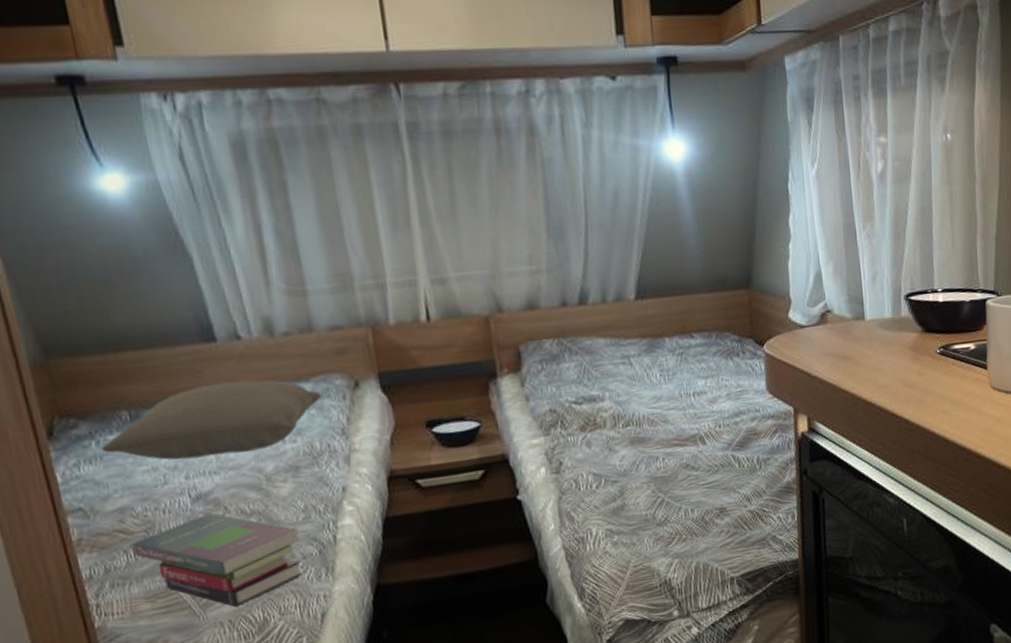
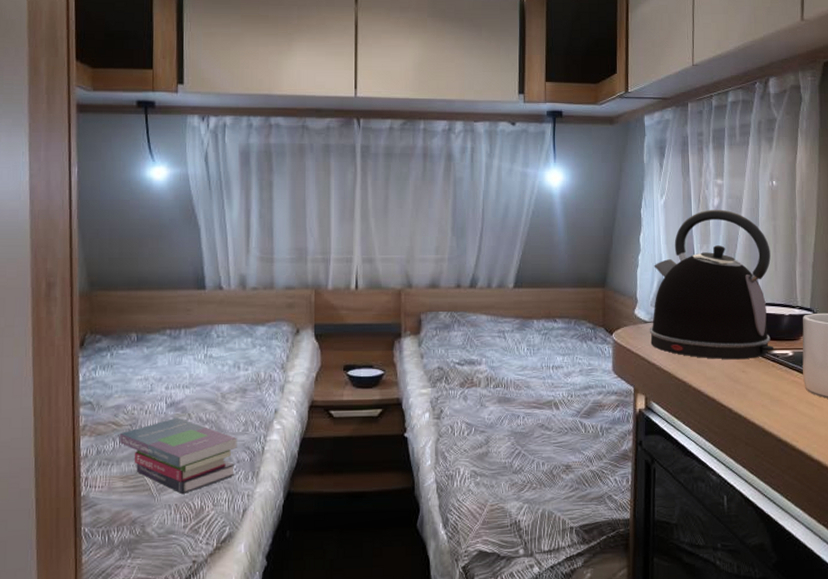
pillow: present [101,379,322,460] -> none [113,319,272,374]
kettle: none [807,175,953,363] -> present [649,209,773,359]

